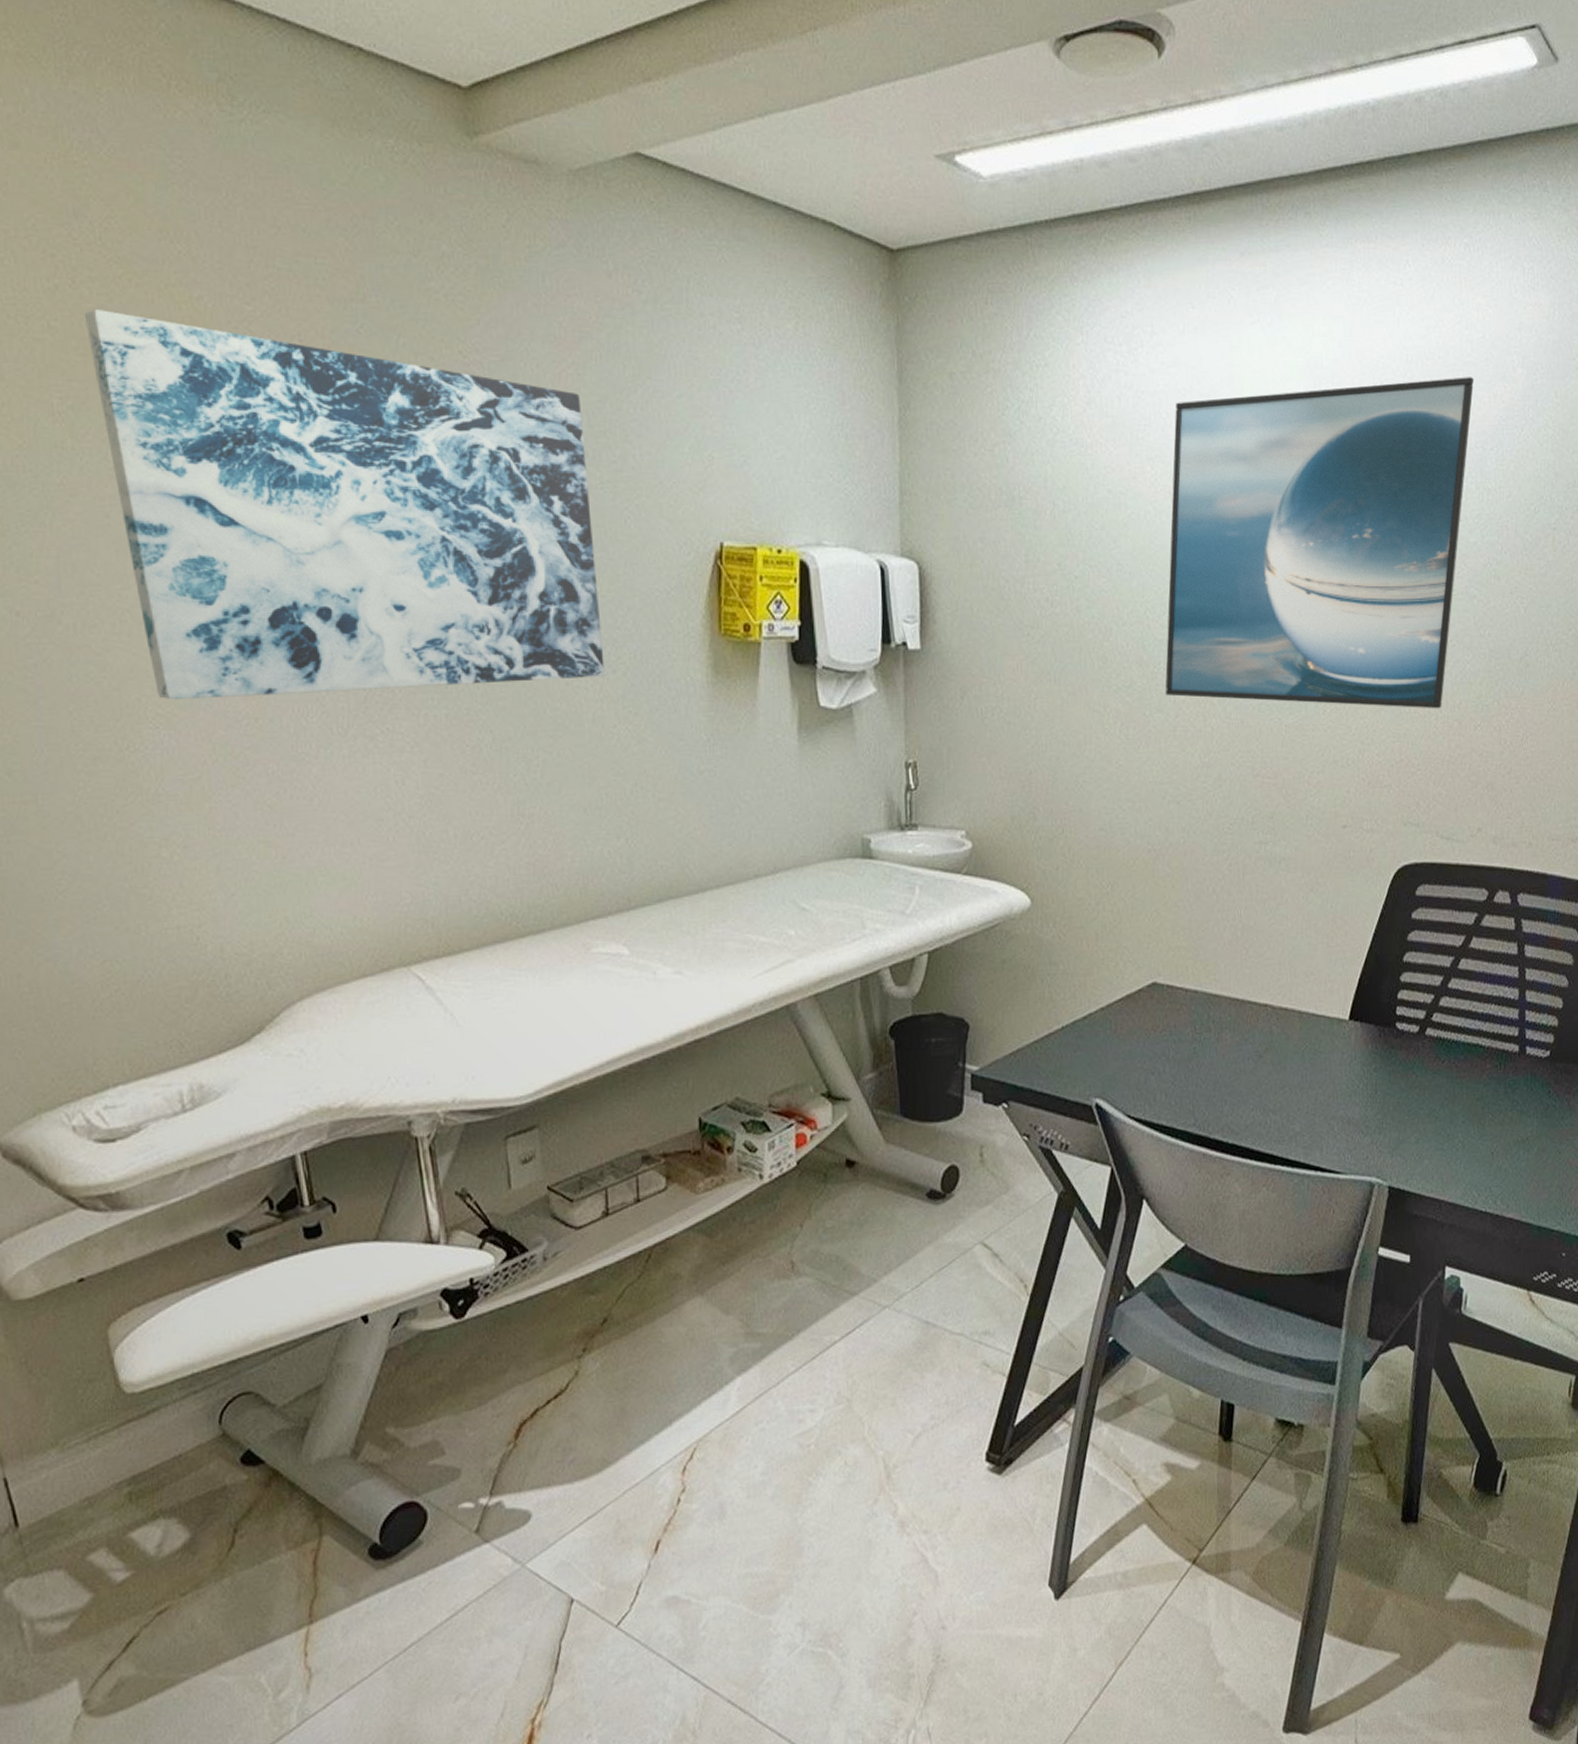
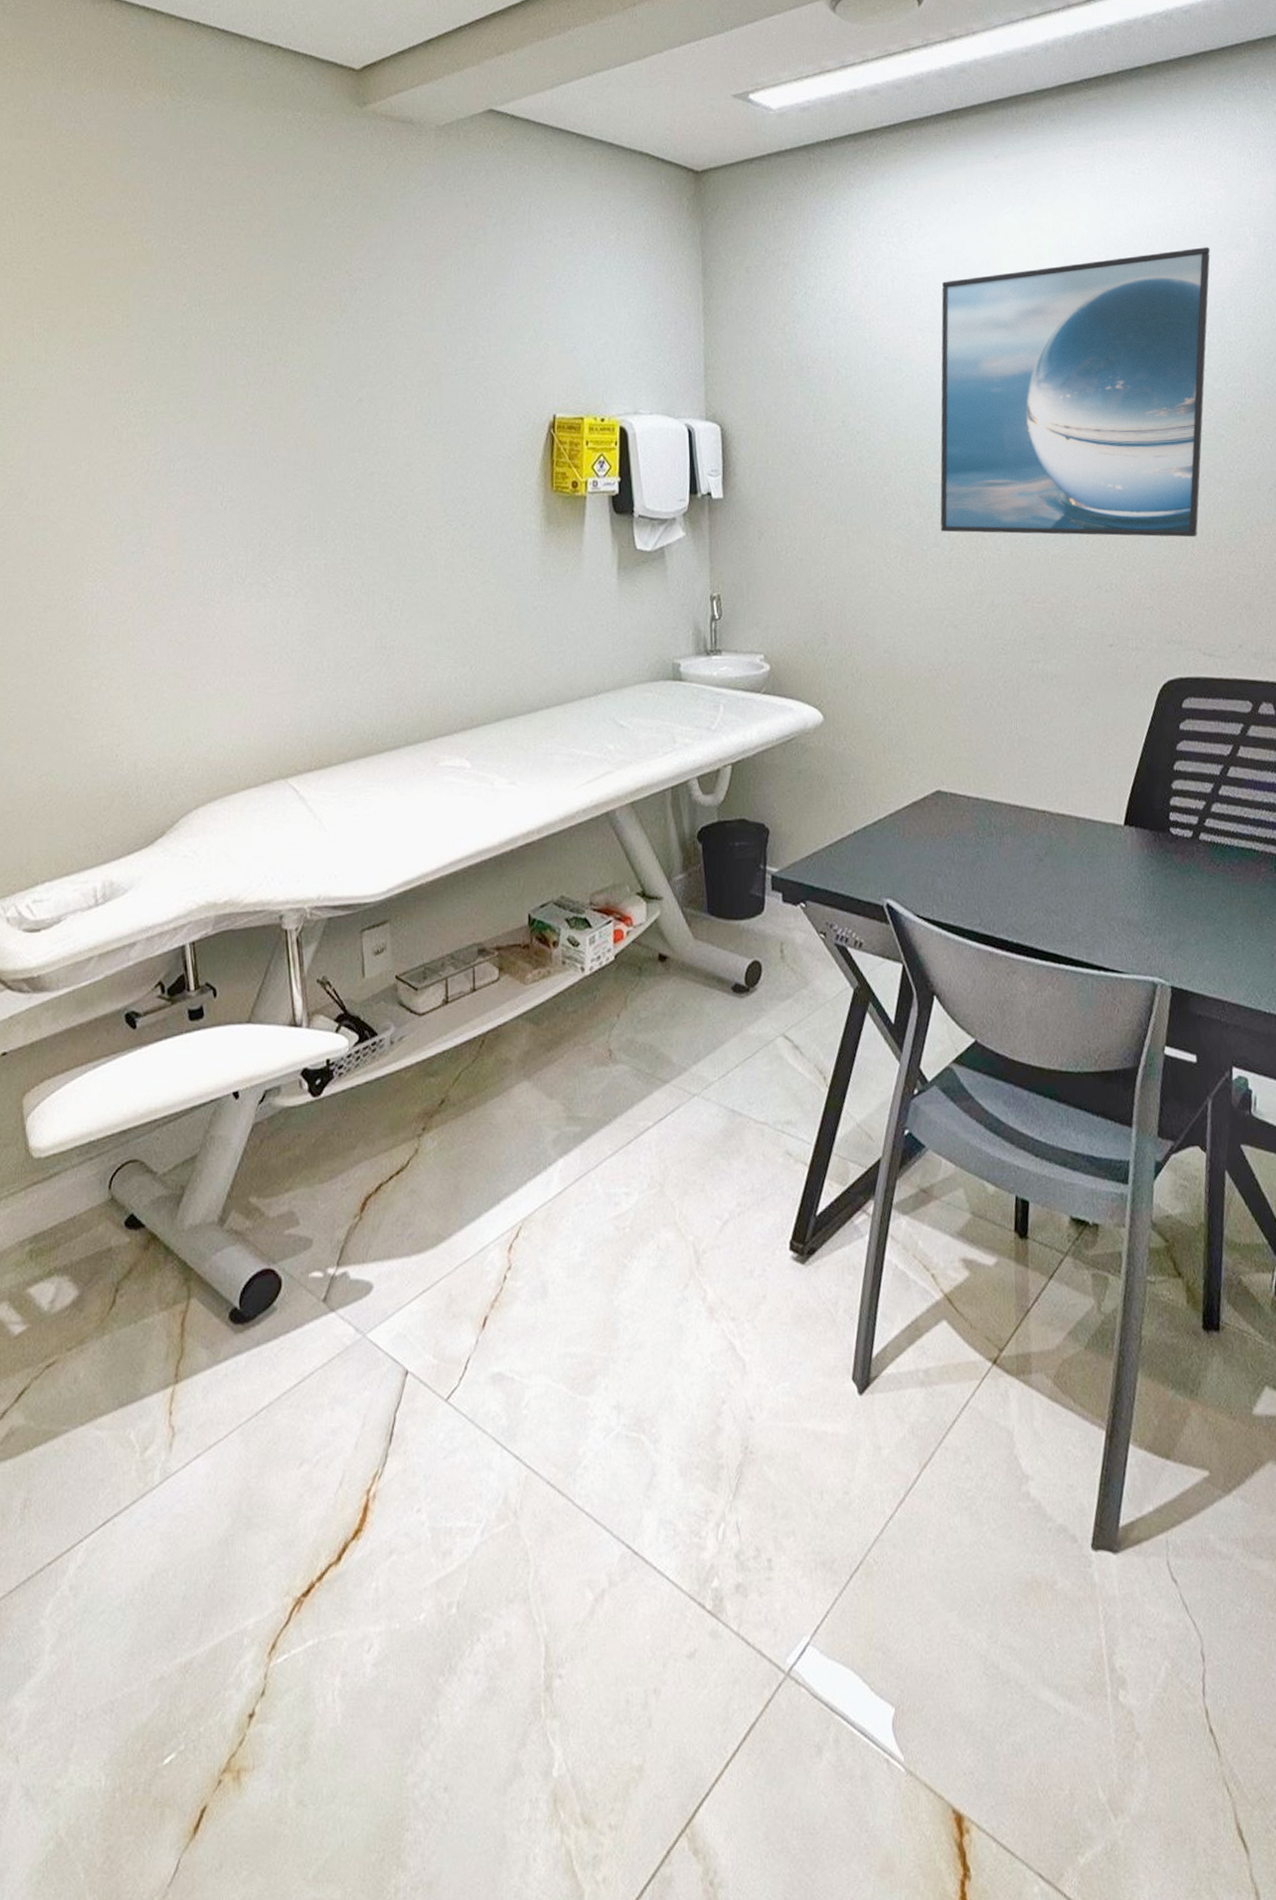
wall art: present [84,309,605,699] -> none [61,254,456,557]

